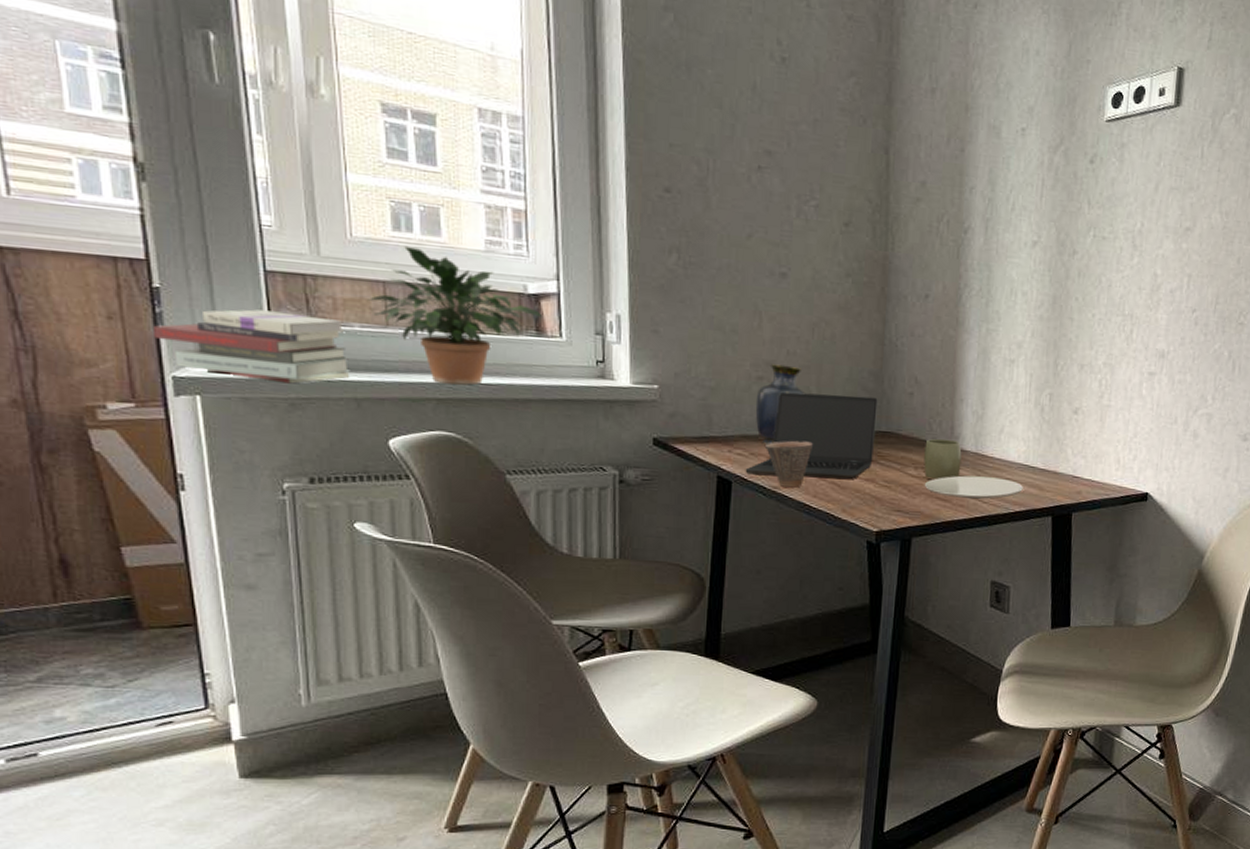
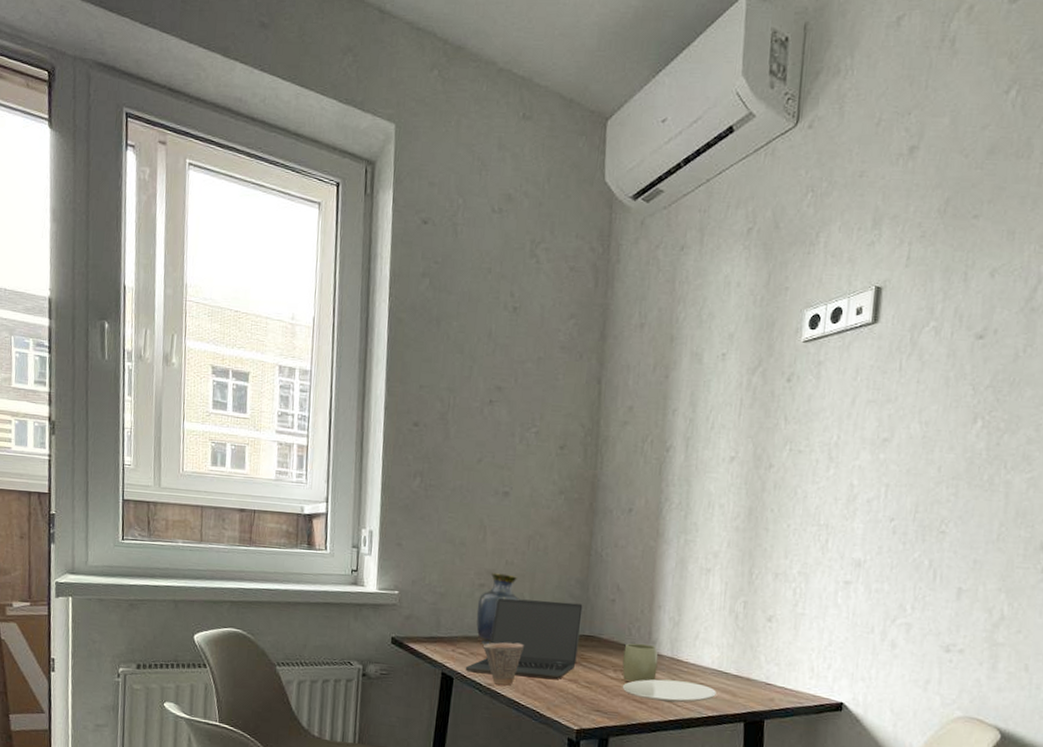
books: present [154,309,349,384] -> none [47,530,173,588]
potted plant: present [366,245,544,386] -> none [188,477,314,591]

